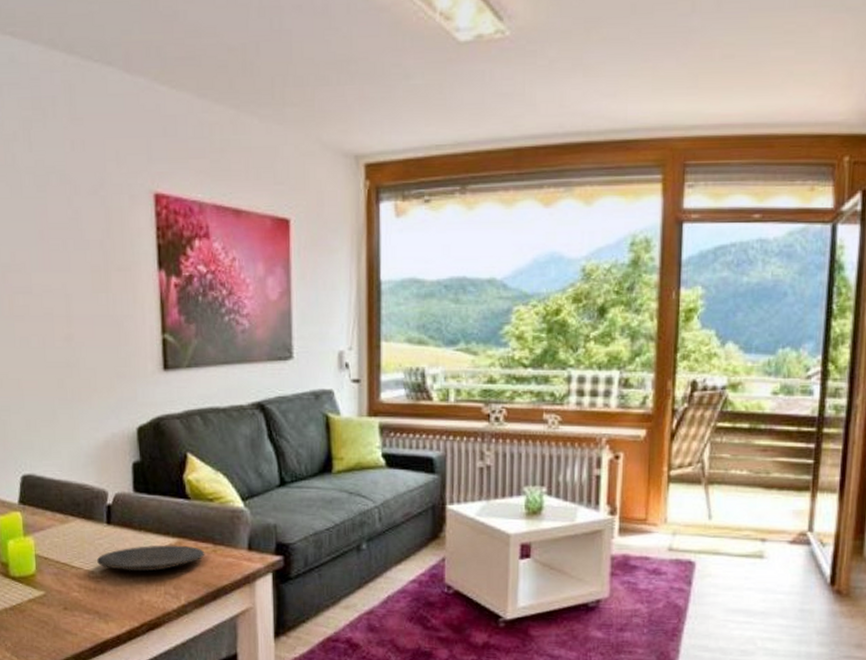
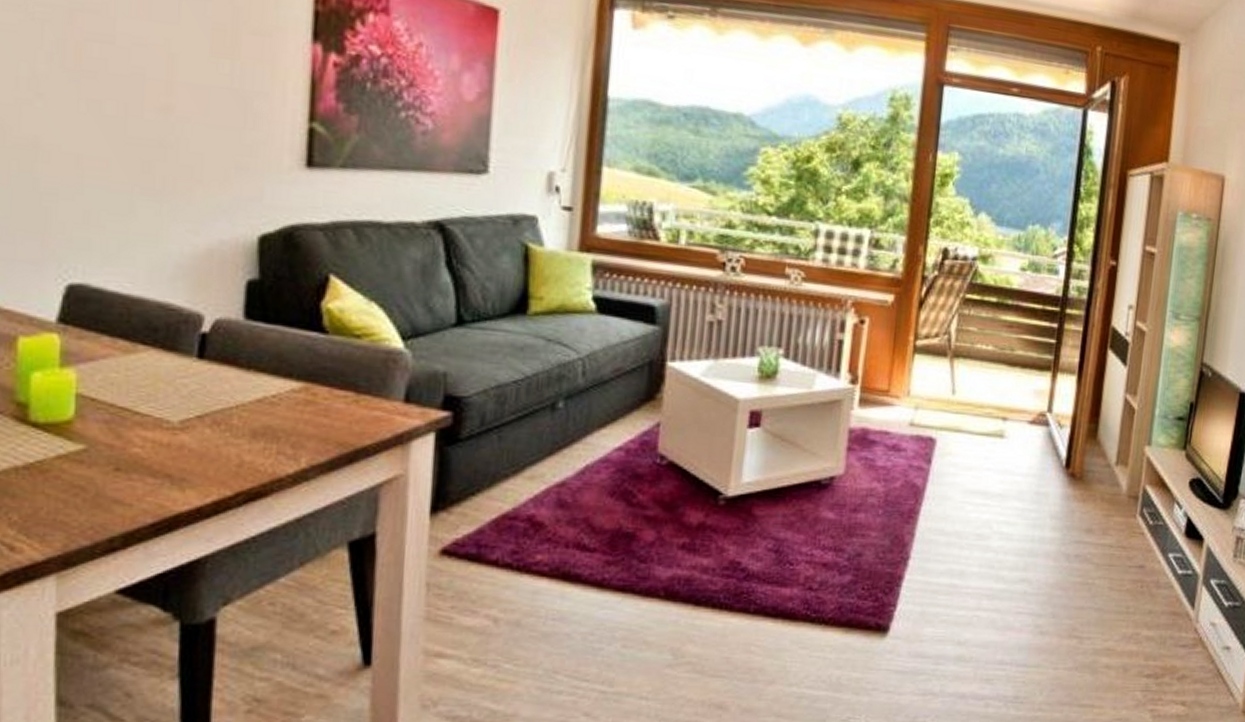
plate: present [96,545,205,572] -> none [175,389,343,424]

